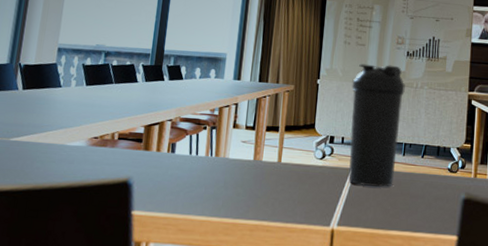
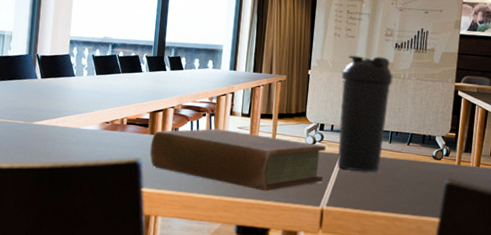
book: none [142,143,336,212] -> present [149,128,326,192]

